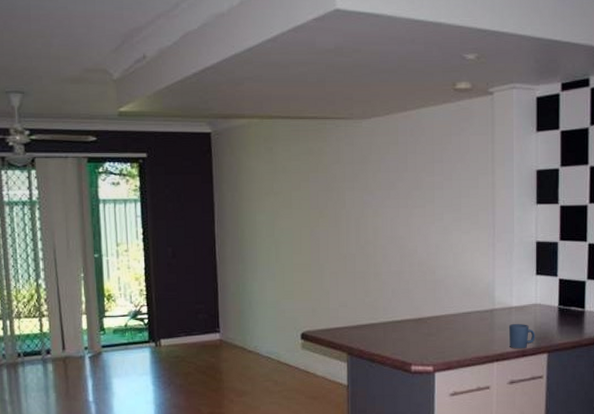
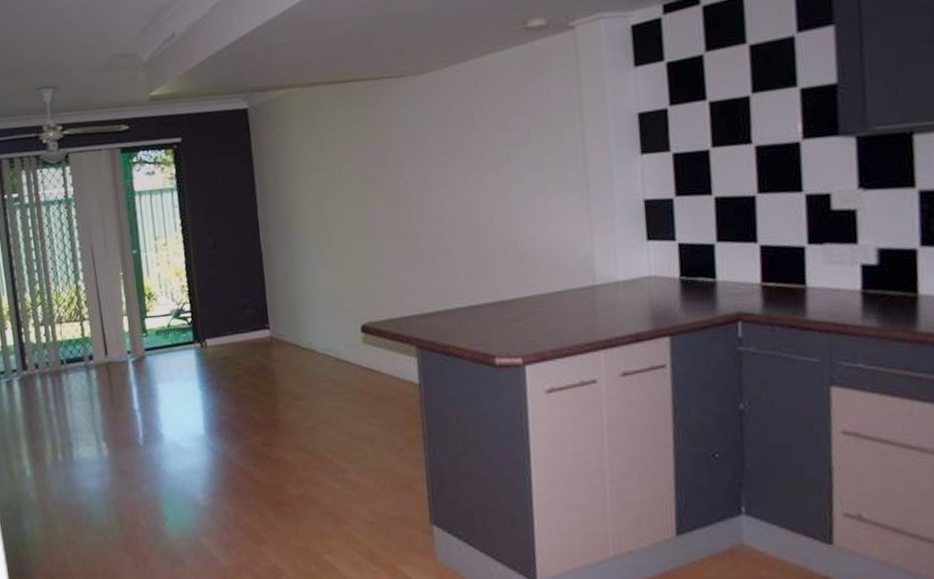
mug: present [508,324,536,350] -> none [615,301,653,334]

